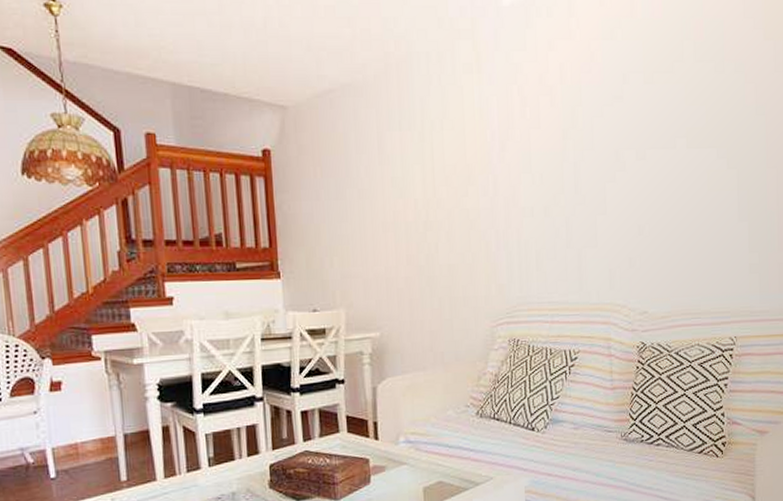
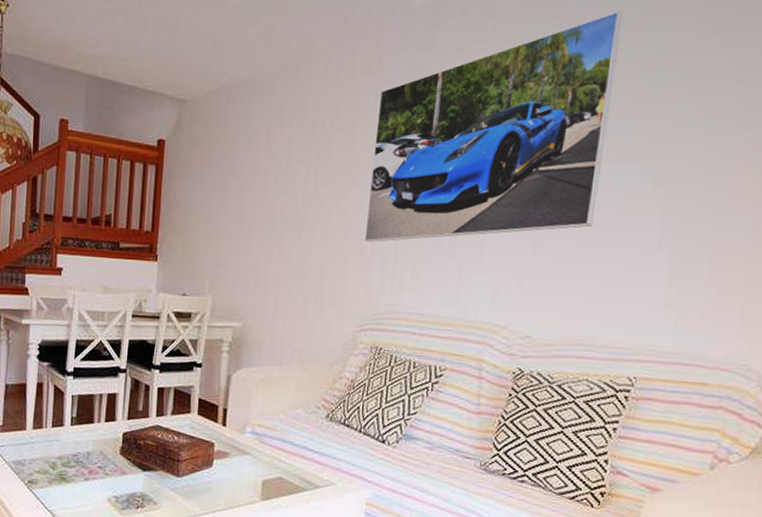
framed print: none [482,10,685,238] -> present [364,11,624,242]

